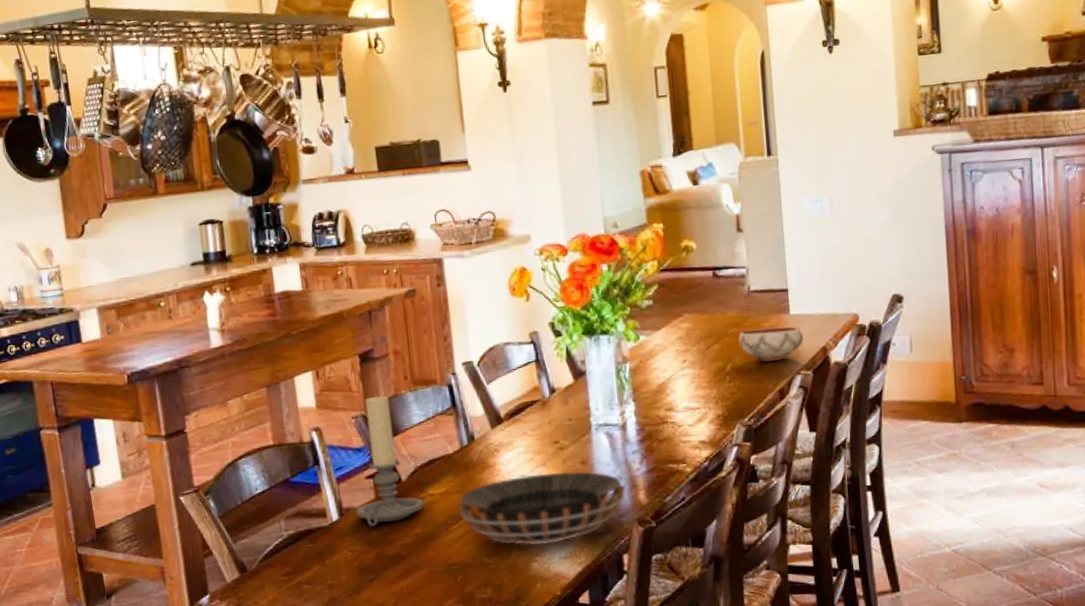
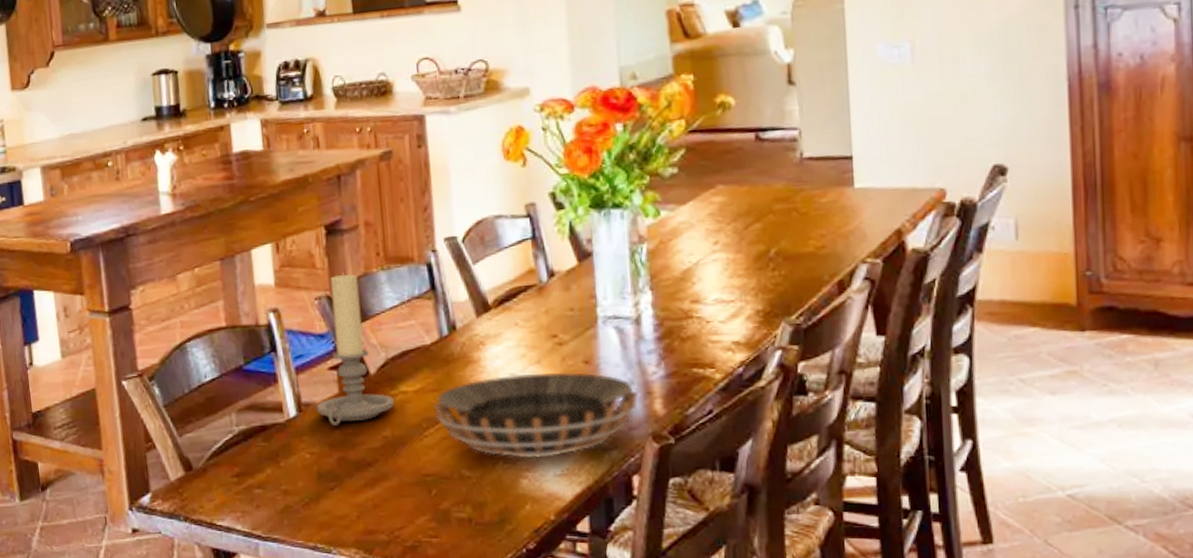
bowl: present [738,326,804,362] -> none [786,203,872,246]

